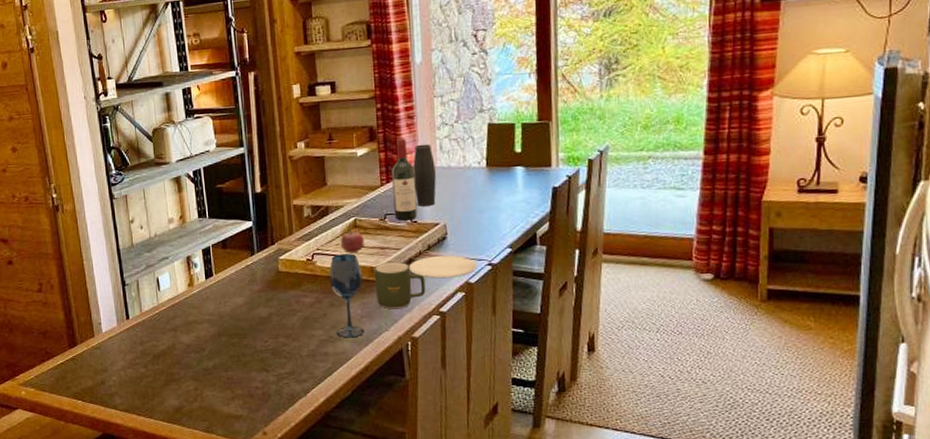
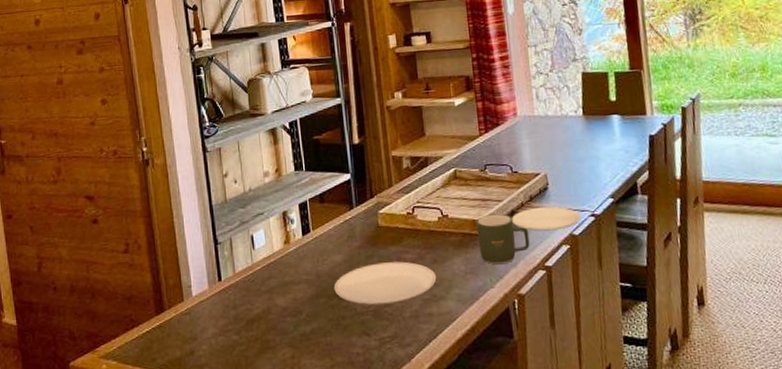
plate: none [235,305,334,344] -> present [334,261,437,305]
wineglass: present [329,253,364,338] -> none [430,206,469,297]
fruit: present [340,229,364,253] -> none [440,181,465,205]
wine bottle: present [392,138,417,221] -> none [489,87,518,171]
vase: present [413,143,437,207] -> none [510,93,535,156]

